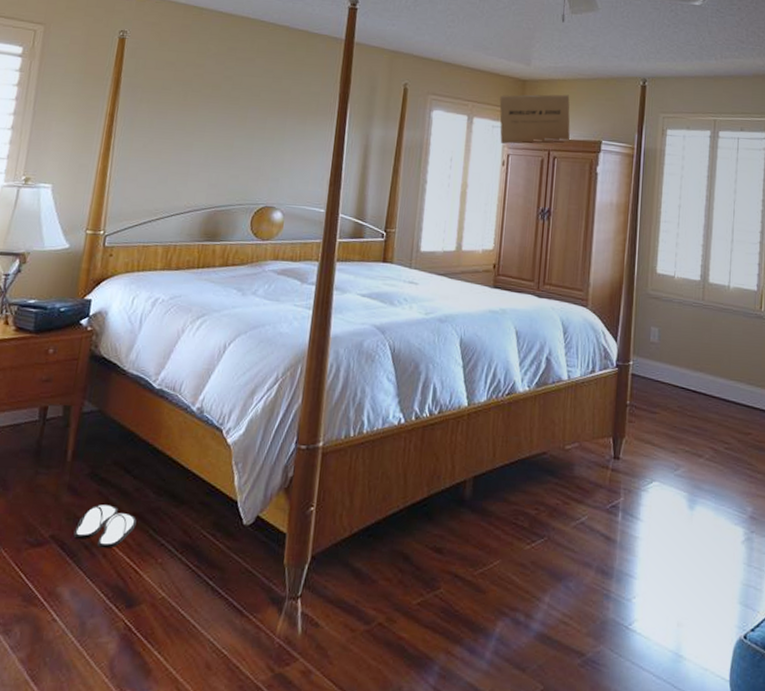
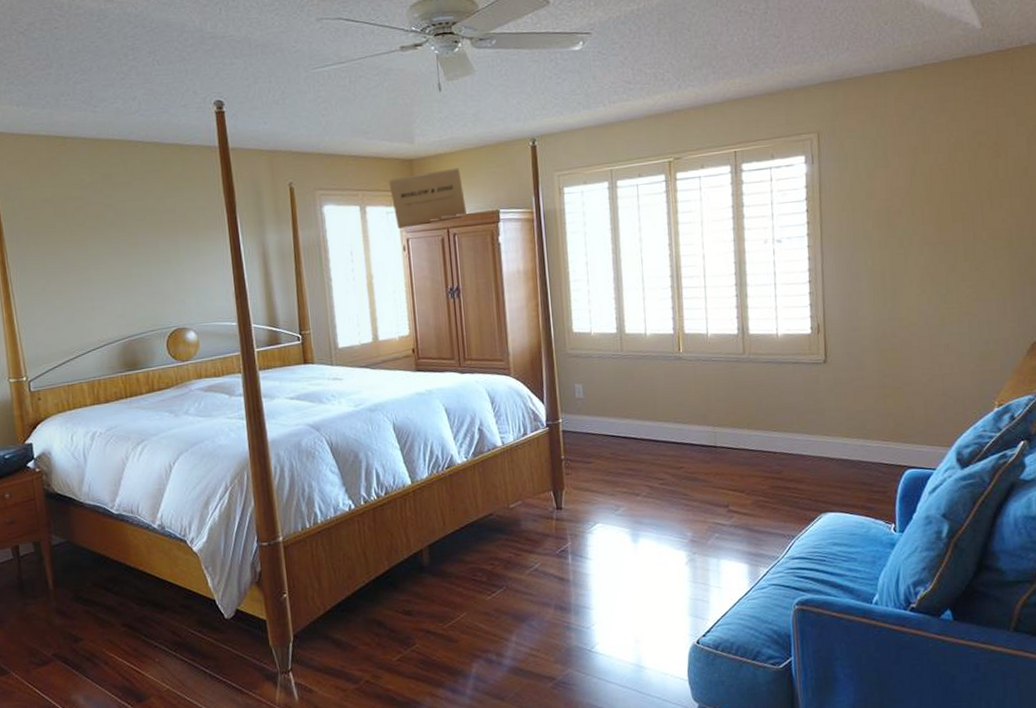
slippers: present [73,504,137,548] -> none [73,621,128,658]

